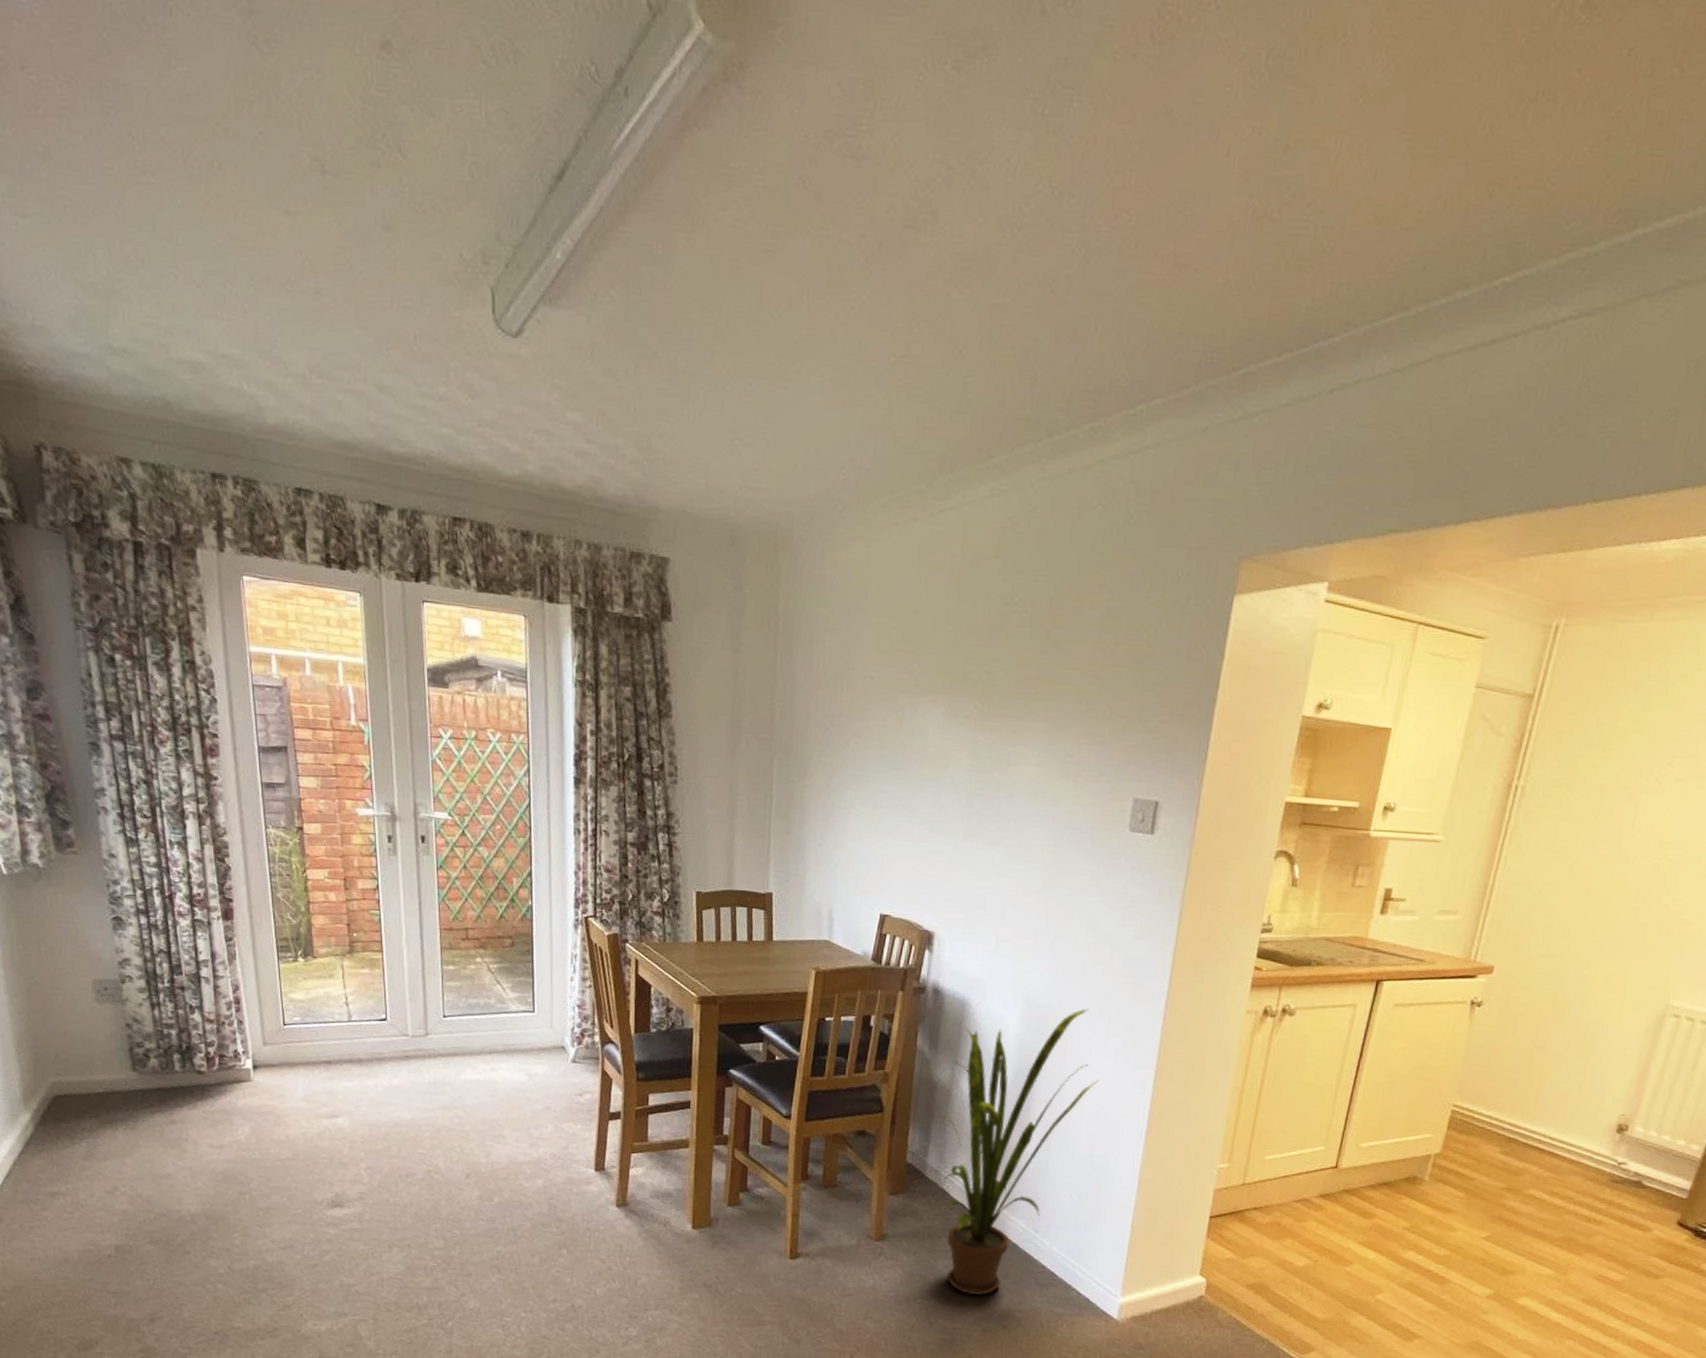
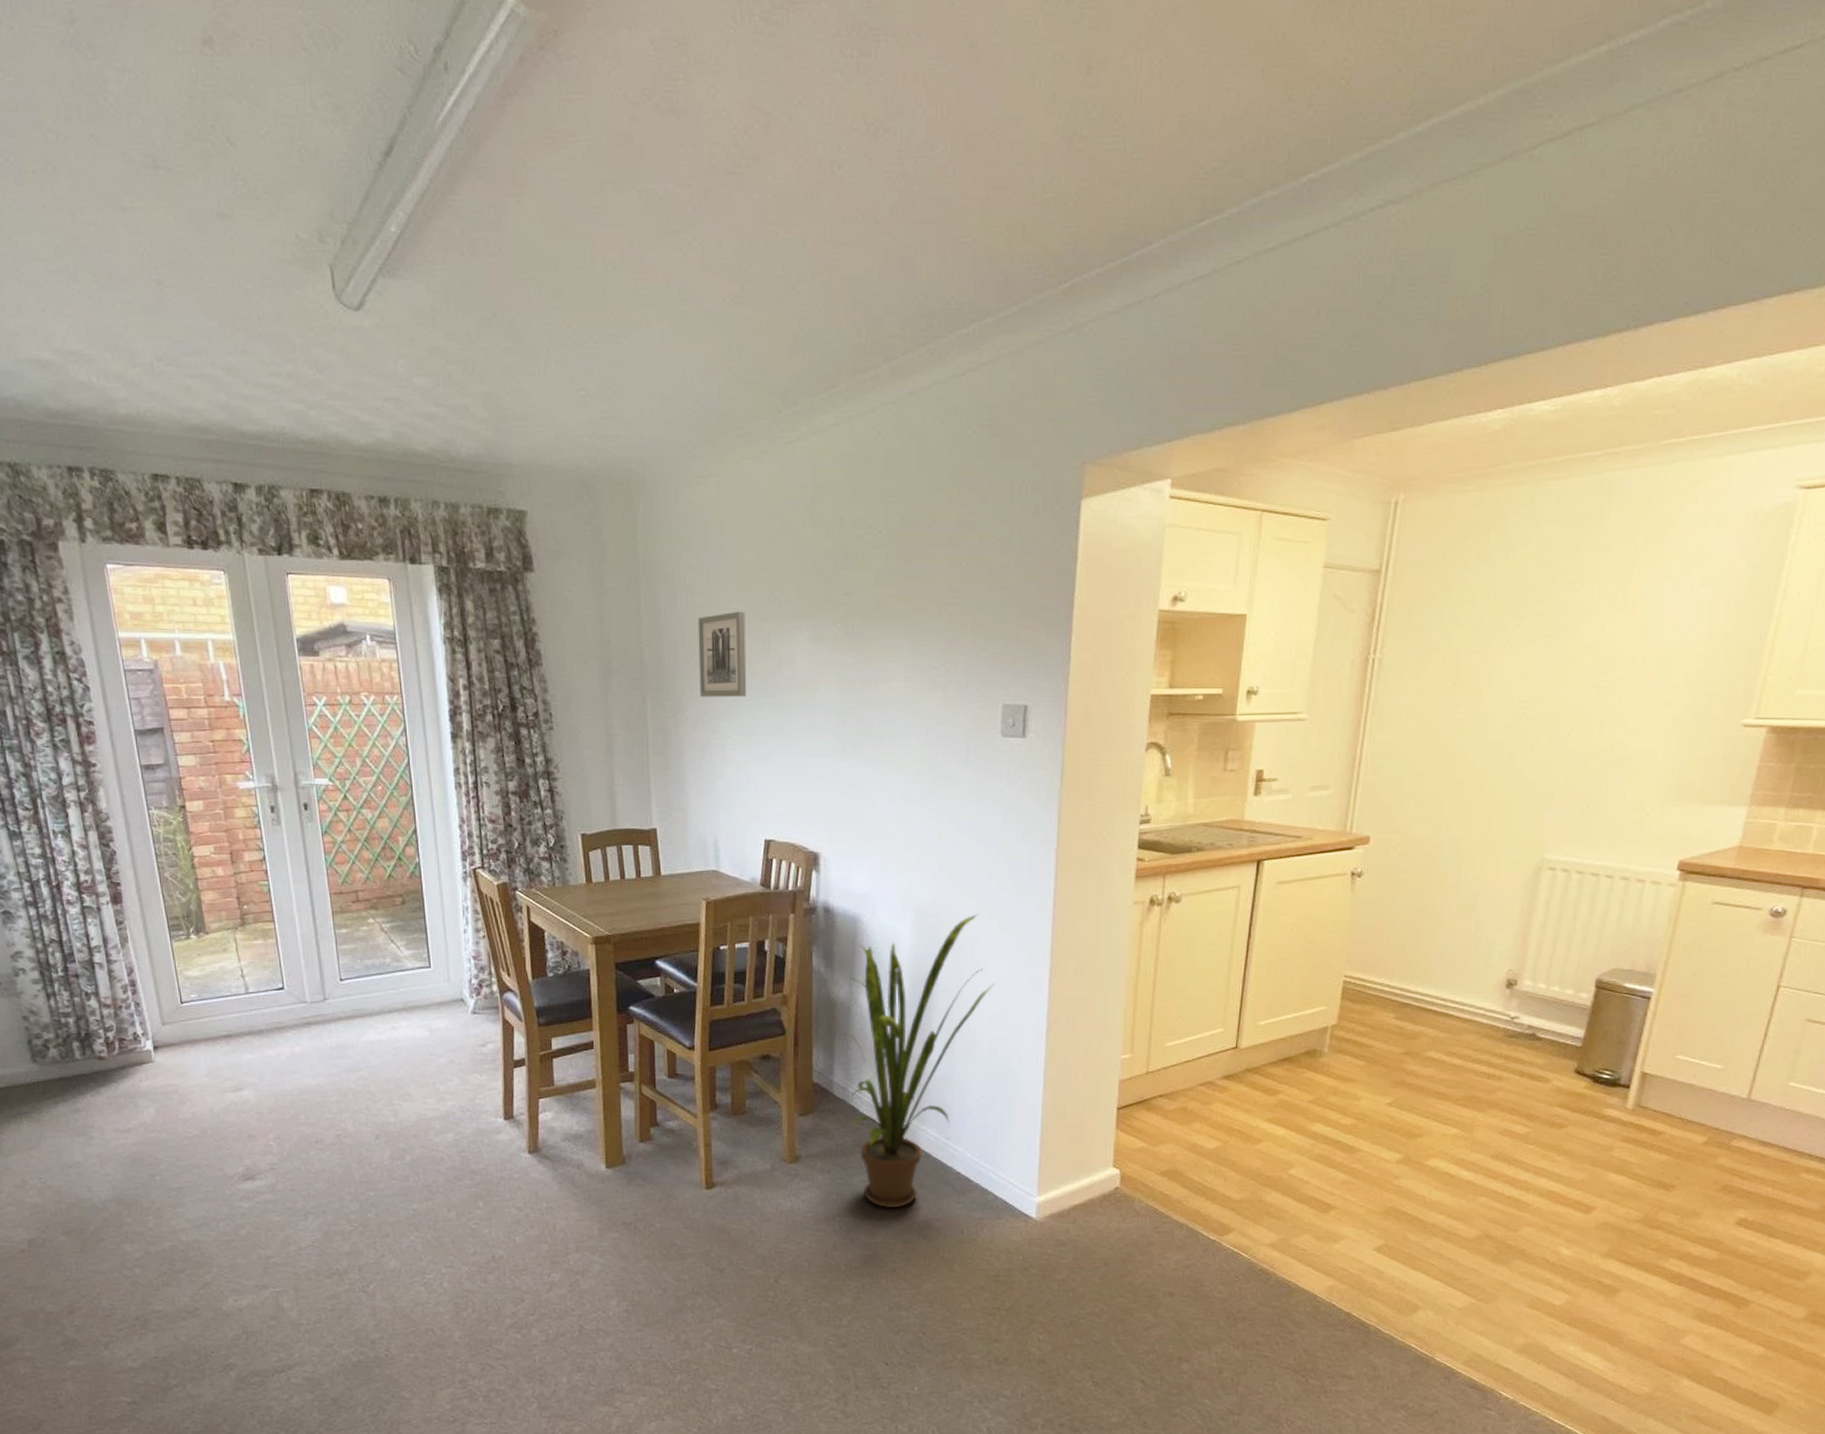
wall art: none [828,679,881,767] -> present [697,611,747,697]

